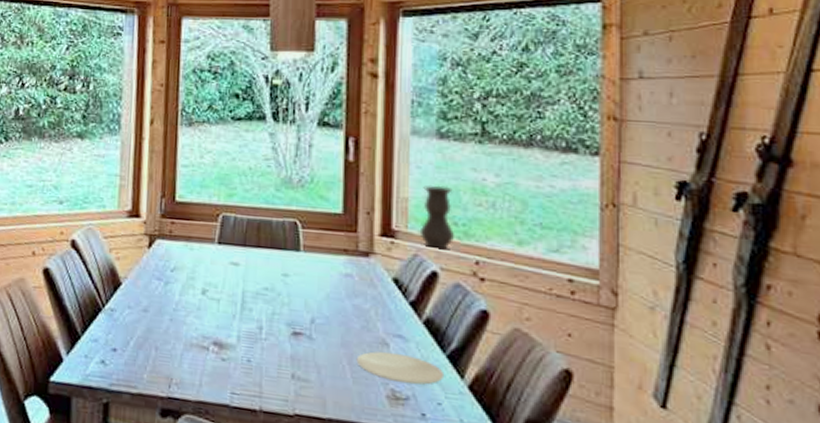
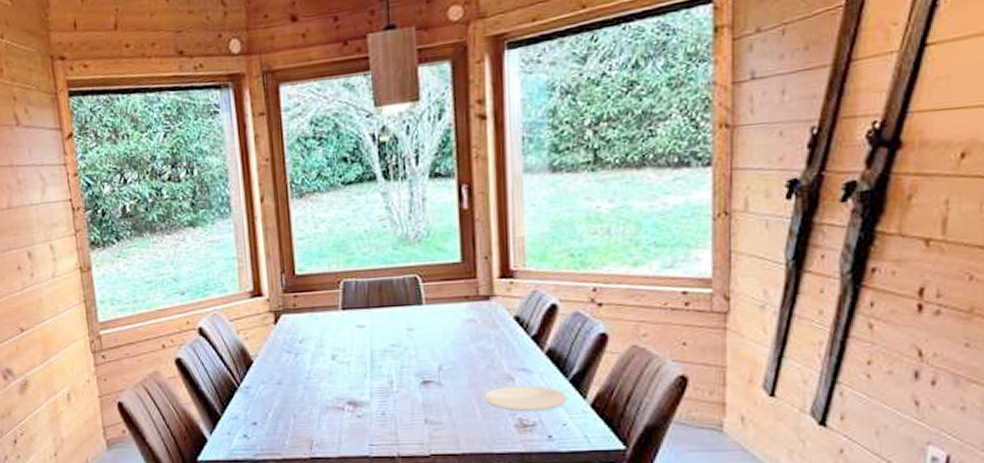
vase: present [419,184,455,250] -> none [537,219,572,283]

